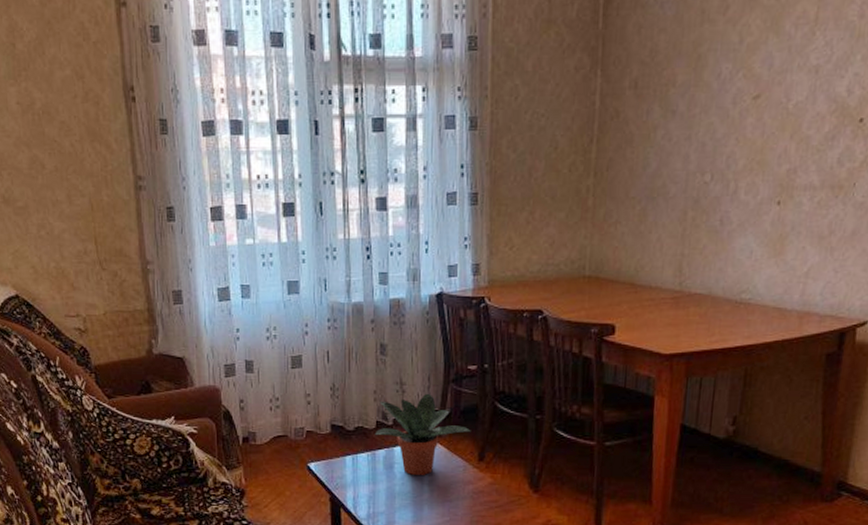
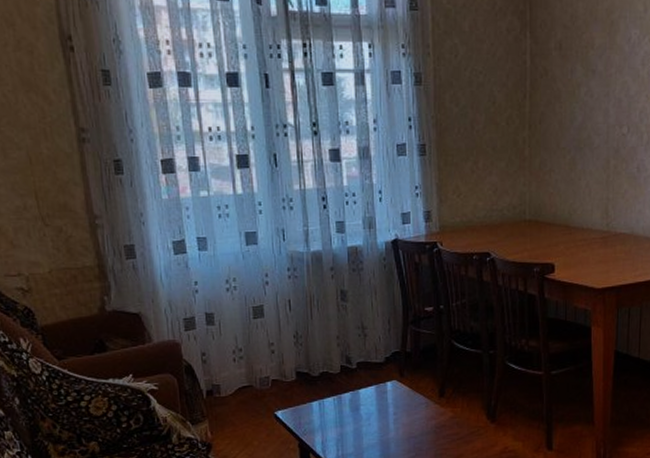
potted plant: present [375,393,471,476] -> none [339,335,431,416]

